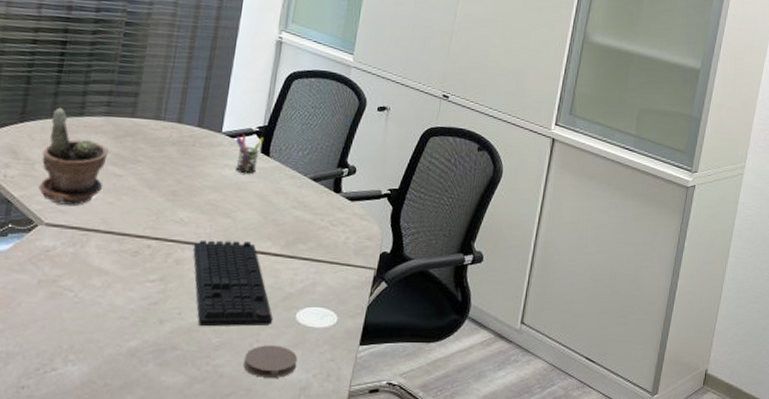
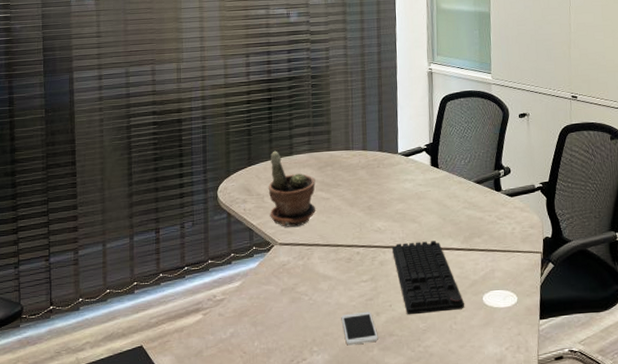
smartphone: none [112,317,158,357] -> present [341,311,378,346]
pen holder: present [235,135,264,174] -> none [409,153,431,185]
coaster: present [244,345,298,378] -> none [447,325,491,354]

